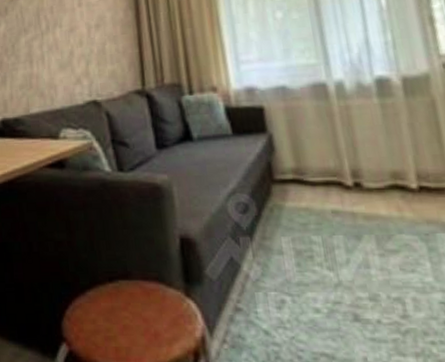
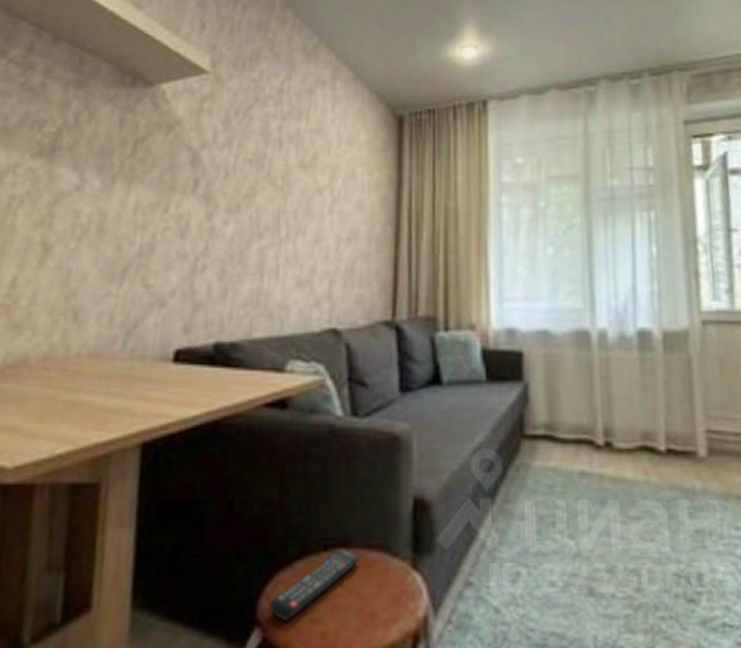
remote control: none [70,280,141,338] -> present [268,549,361,621]

